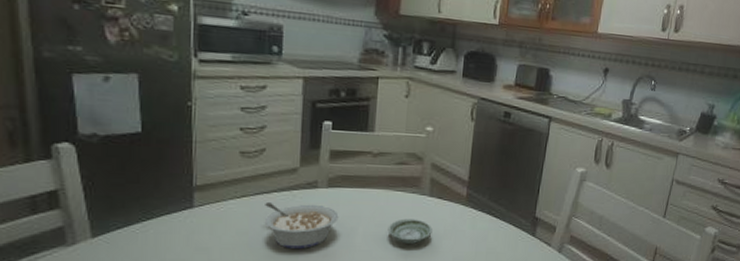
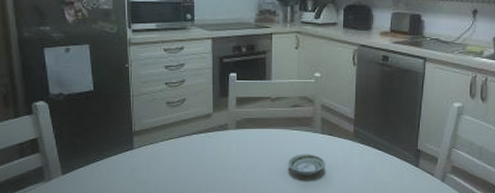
legume: present [264,201,339,249] -> none [187,142,246,181]

